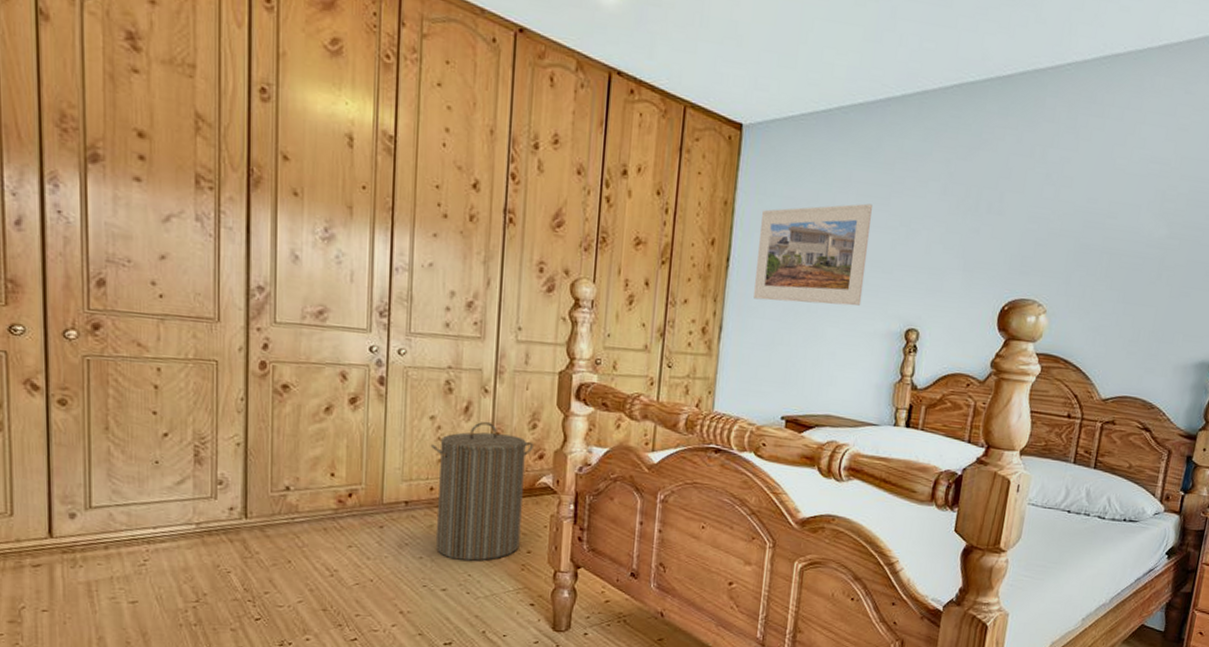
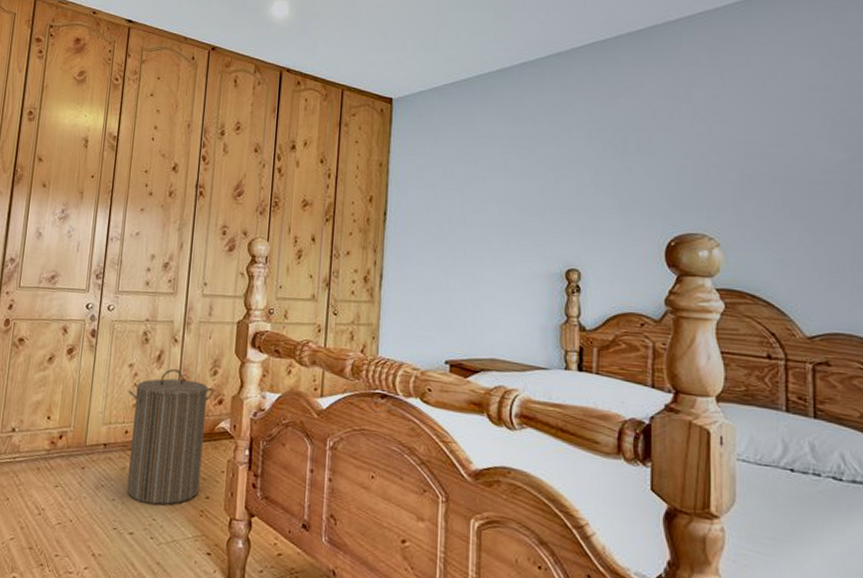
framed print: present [754,203,873,306] -> none [411,154,519,250]

